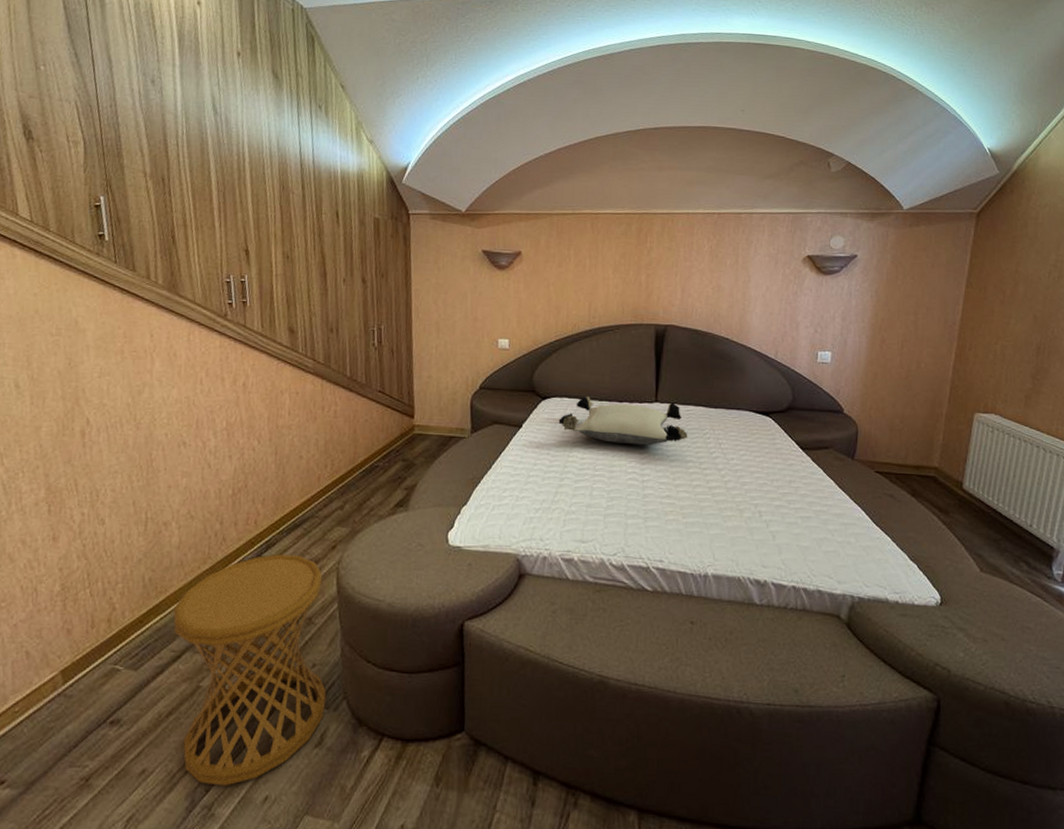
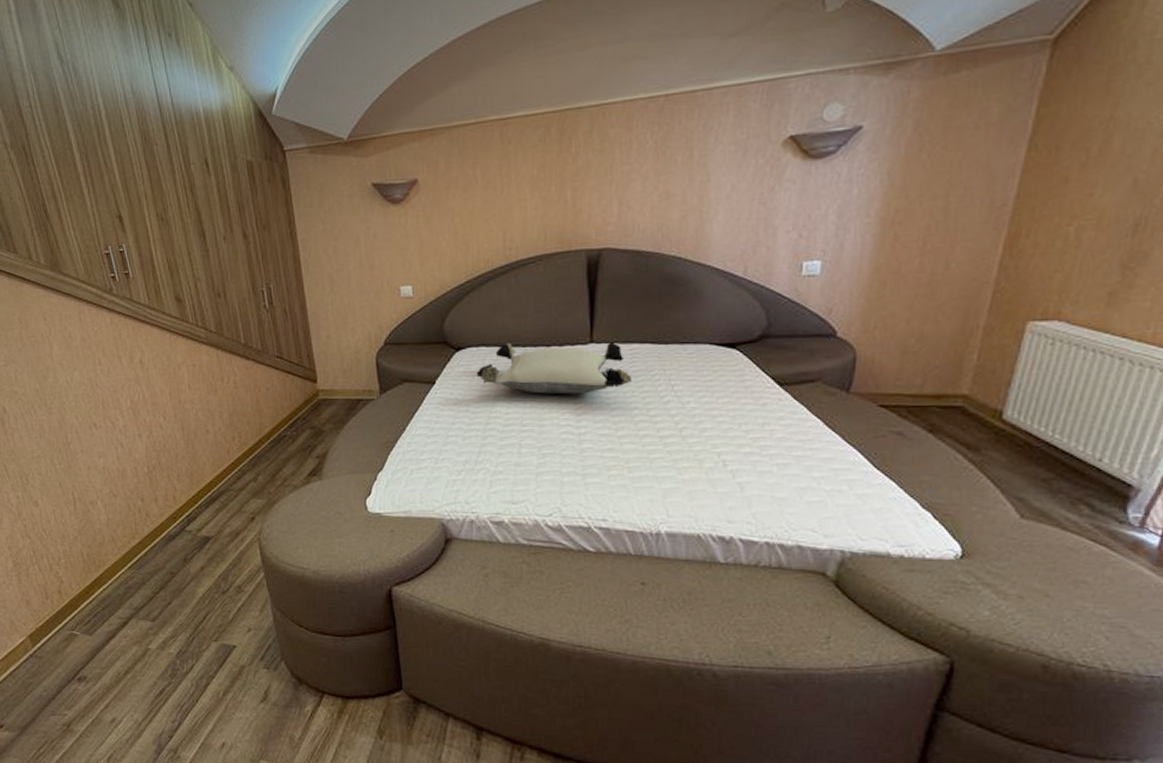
side table: present [173,553,327,786] -> none [113,527,266,734]

